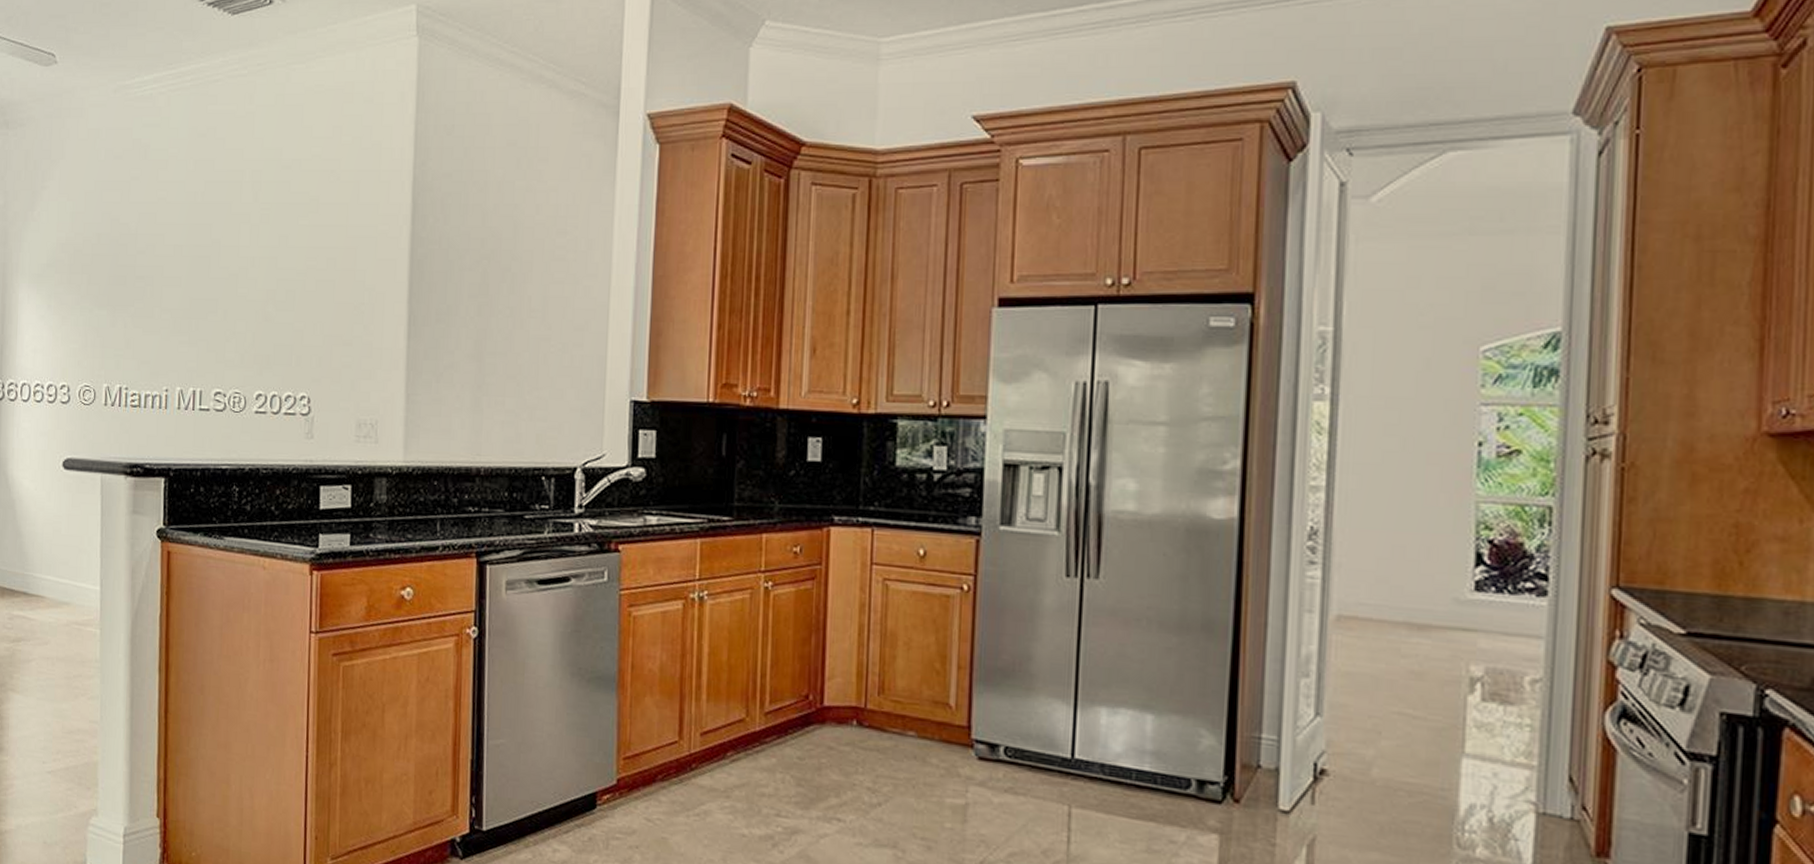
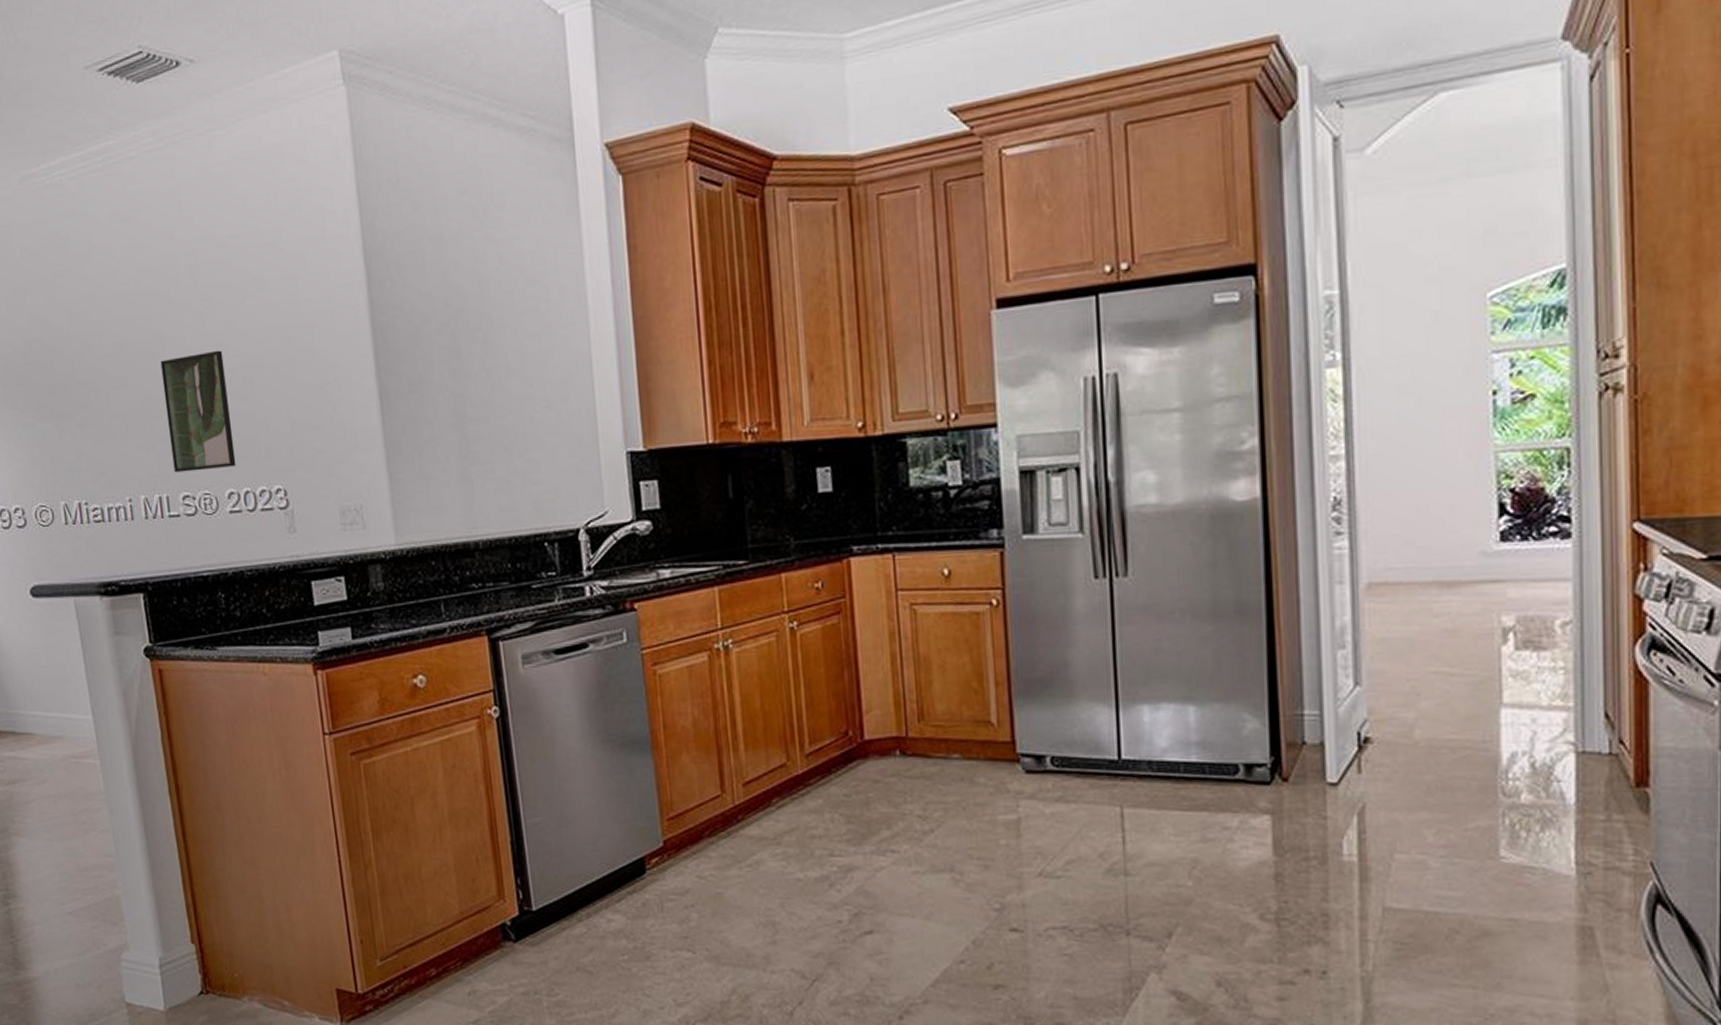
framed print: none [210,262,271,371] -> present [160,350,236,473]

